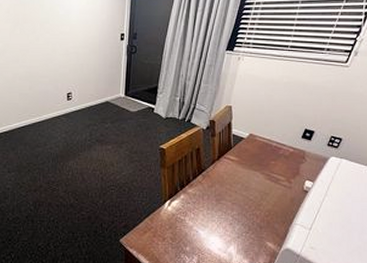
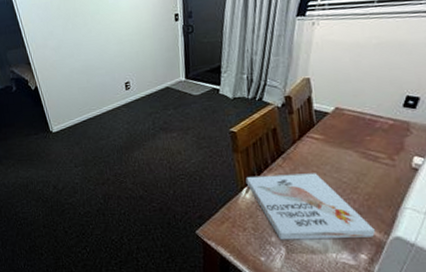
book: none [169,190,271,250] -> present [245,173,375,240]

